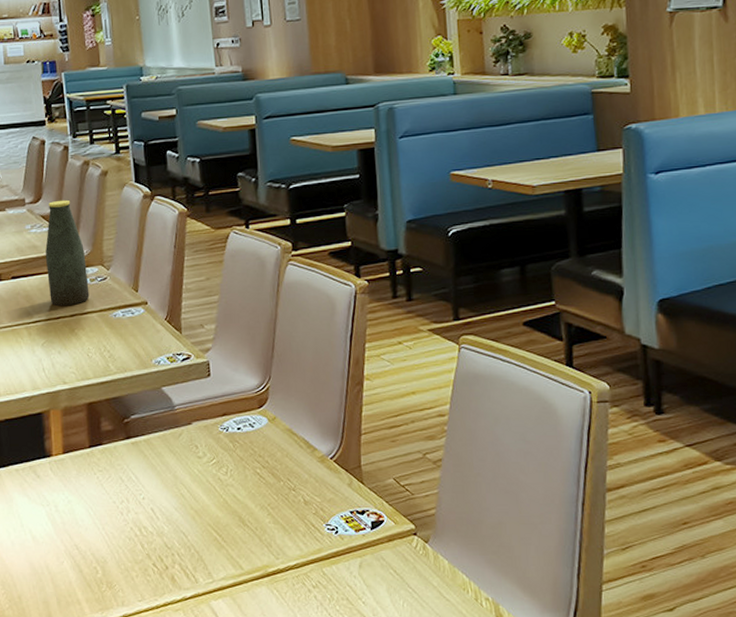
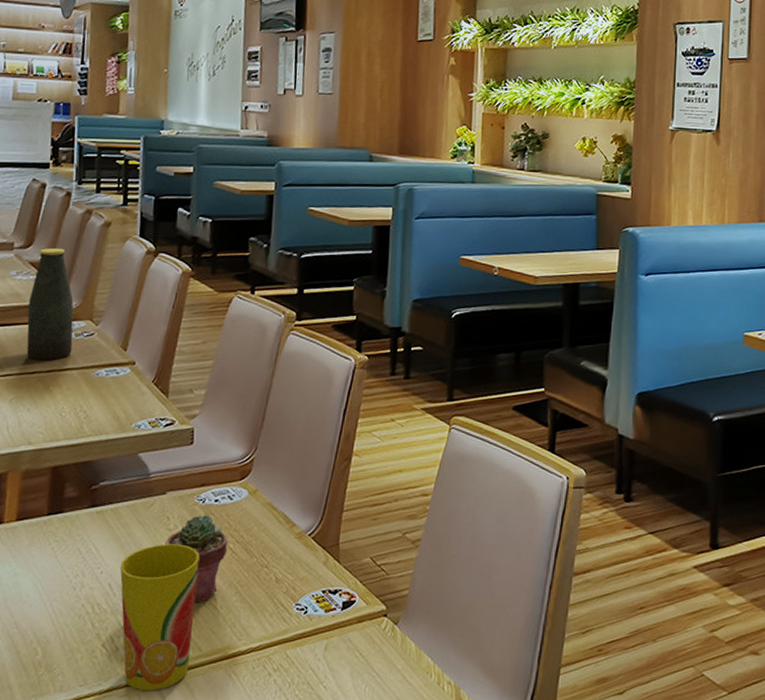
cup: none [159,470,234,606] -> present [120,544,200,691]
potted succulent: none [197,443,255,525] -> present [166,515,228,604]

